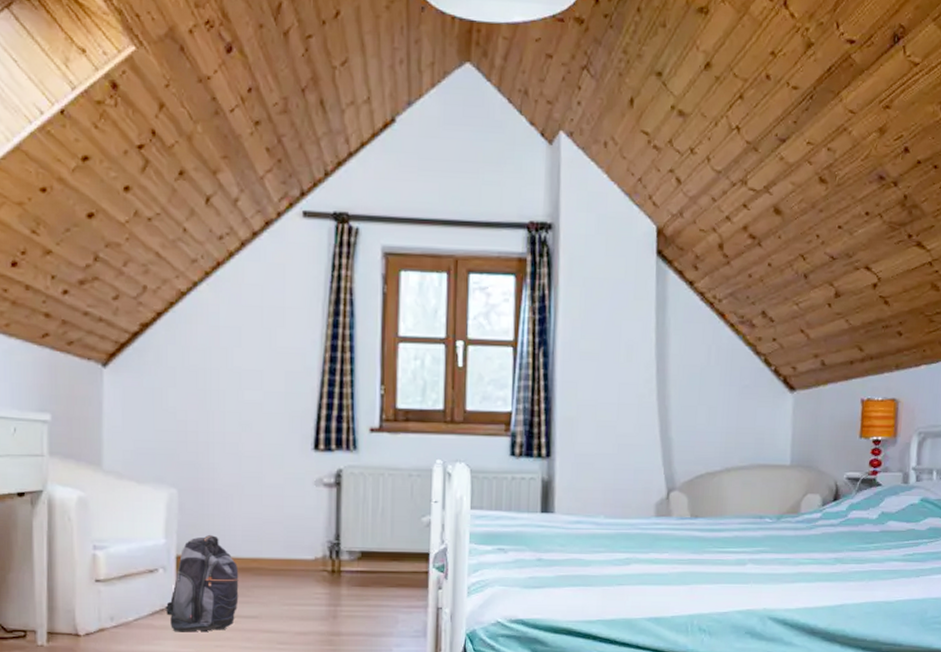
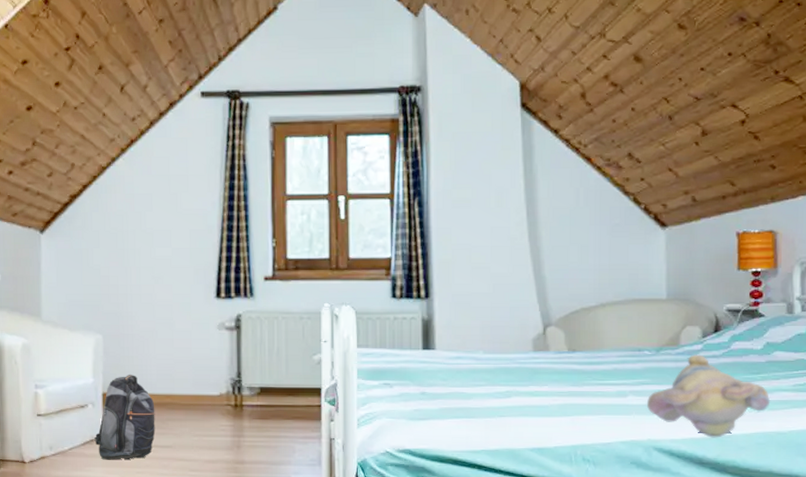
teddy bear: none [764,523,882,608] -> present [646,354,771,438]

